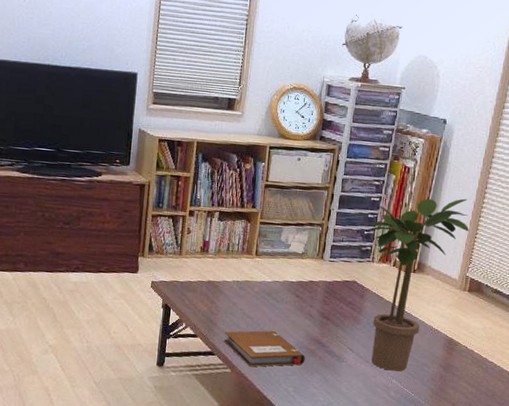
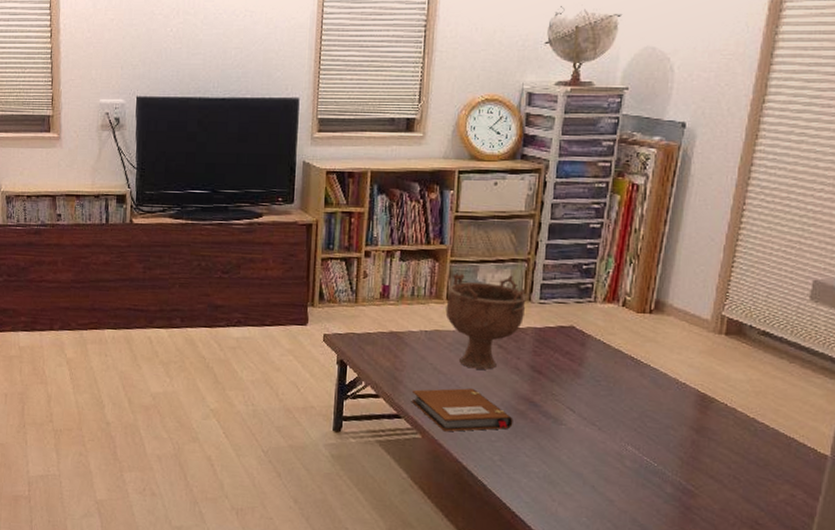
decorative bowl: none [254,232,321,315] -> present [445,272,528,370]
potted plant: present [369,198,469,371] -> none [589,218,723,436]

